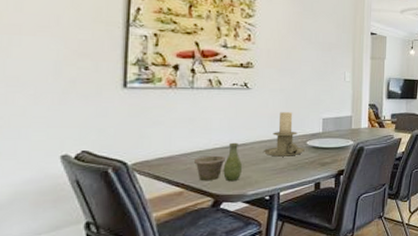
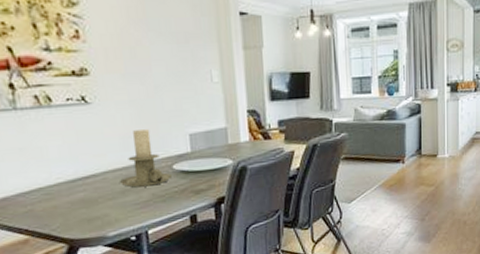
vase: present [195,142,243,181] -> none [35,173,98,225]

